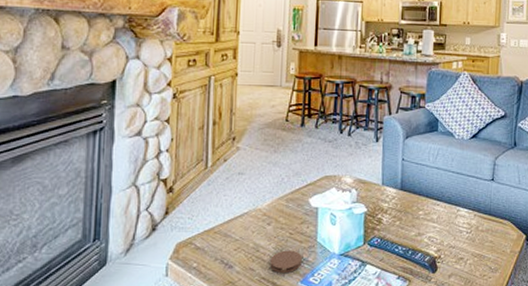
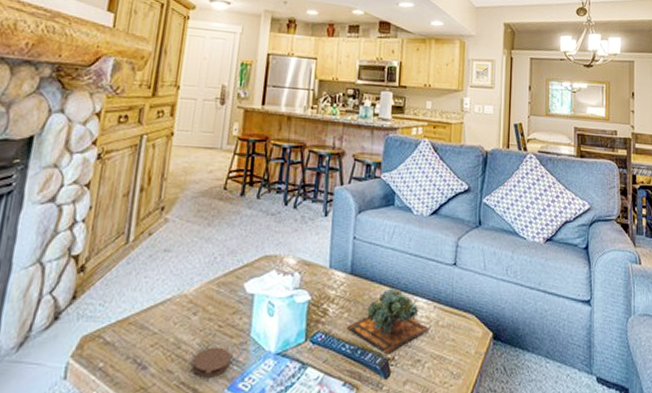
succulent plant: none [399,201,470,253] -> present [347,288,429,353]

